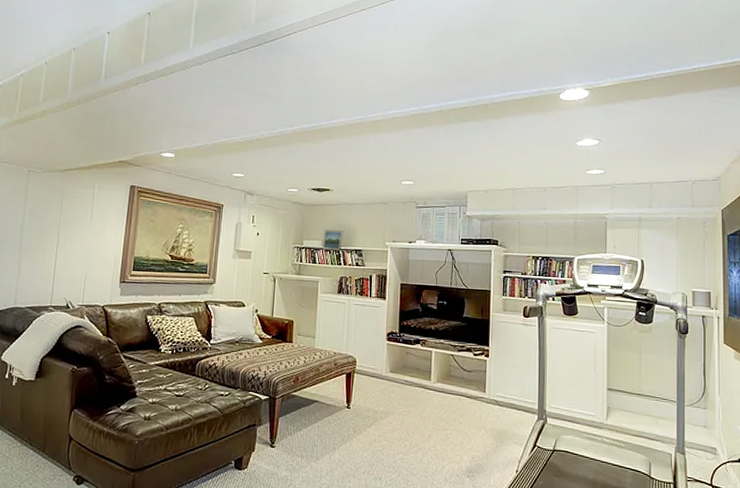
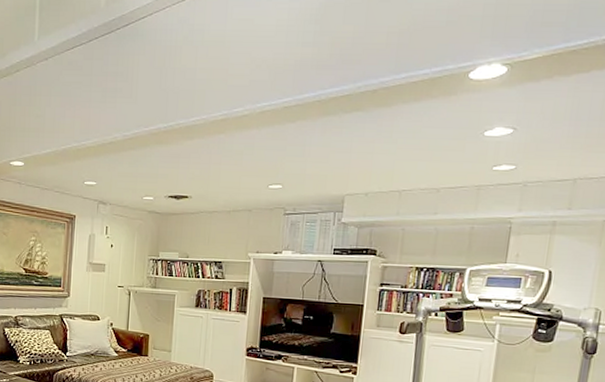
picture frame: present [321,229,343,251] -> none [178,240,203,263]

